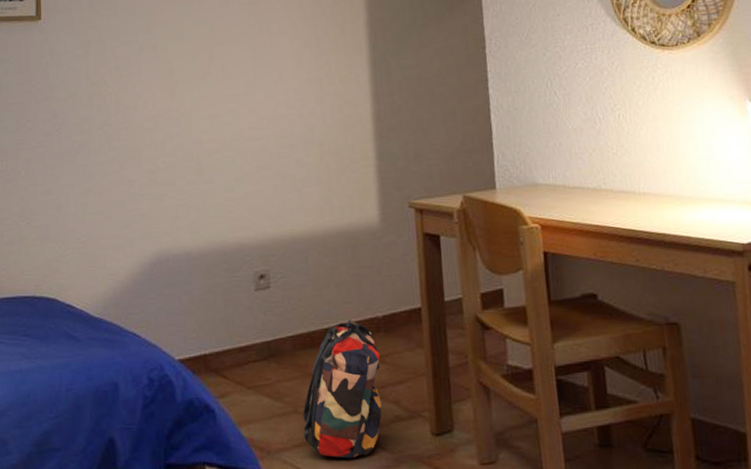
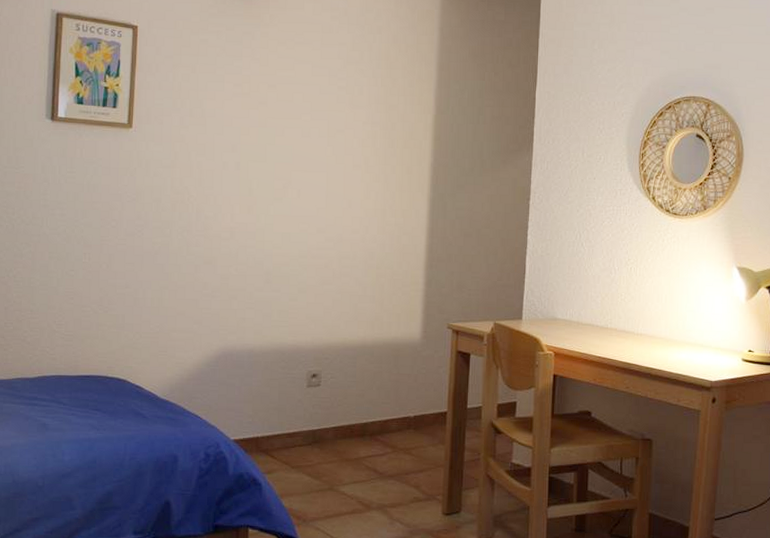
backpack: present [303,320,383,459] -> none [336,417,407,529]

